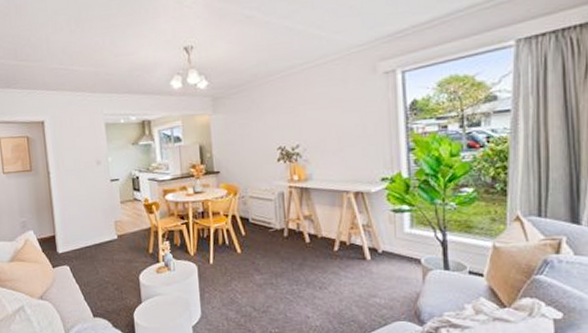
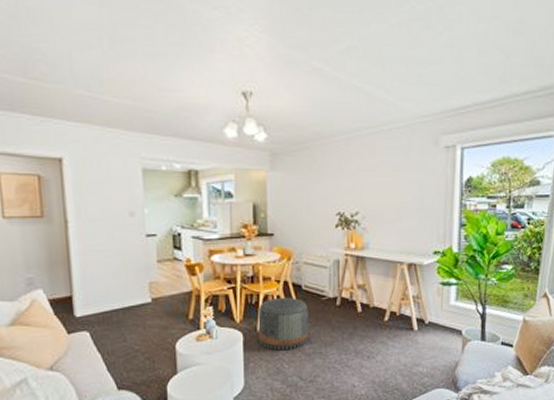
pouf: none [210,230,259,281] -> present [258,297,308,350]

